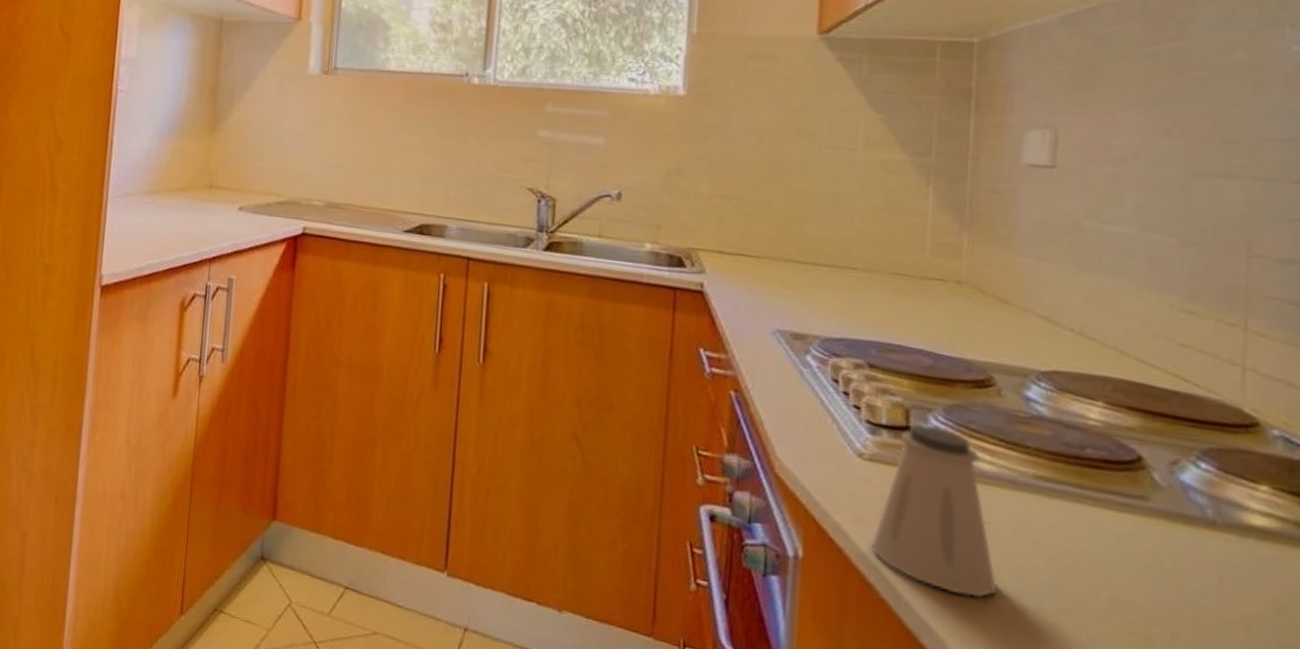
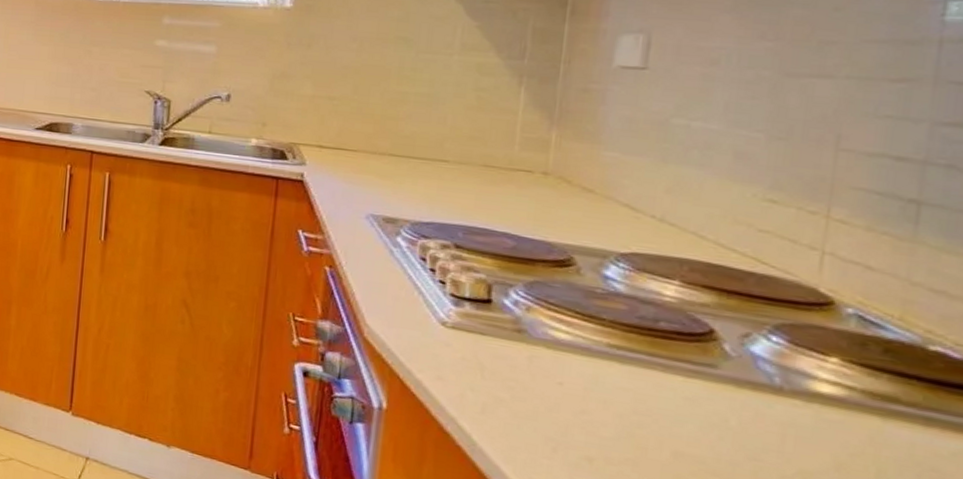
saltshaker: present [871,424,996,599] -> none [449,298,566,448]

